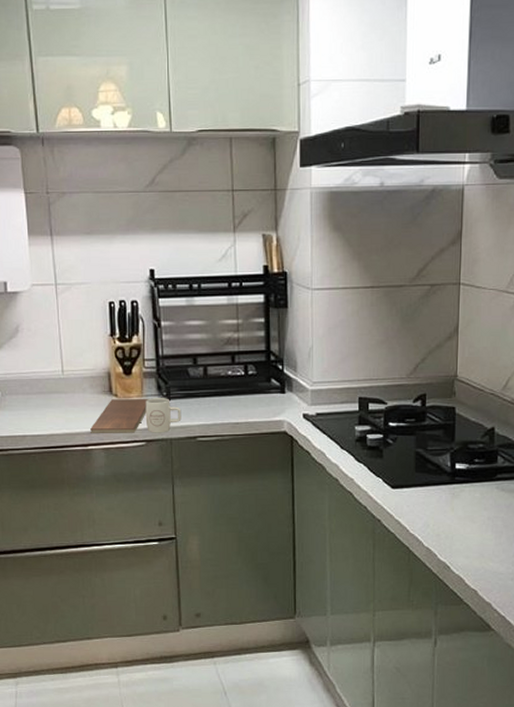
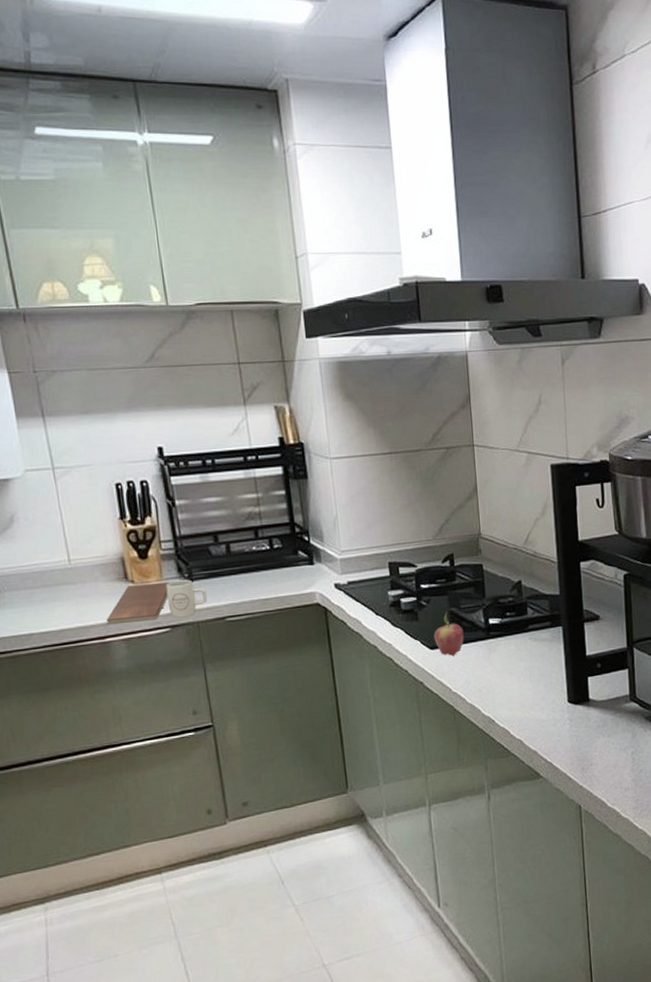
fruit: none [397,452,428,497] -> present [434,611,464,656]

